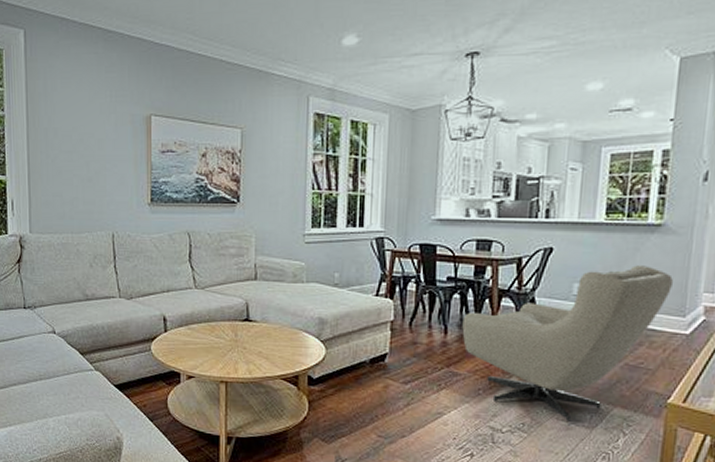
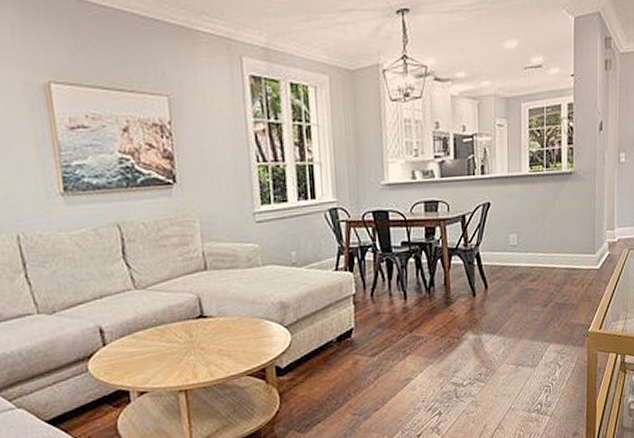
armchair: present [462,265,673,421] -> none [419,211,584,364]

